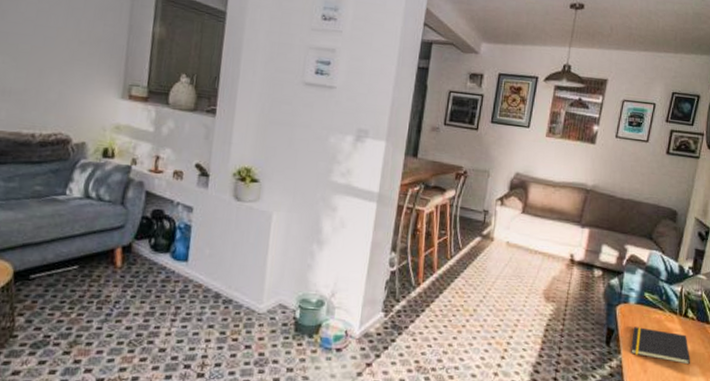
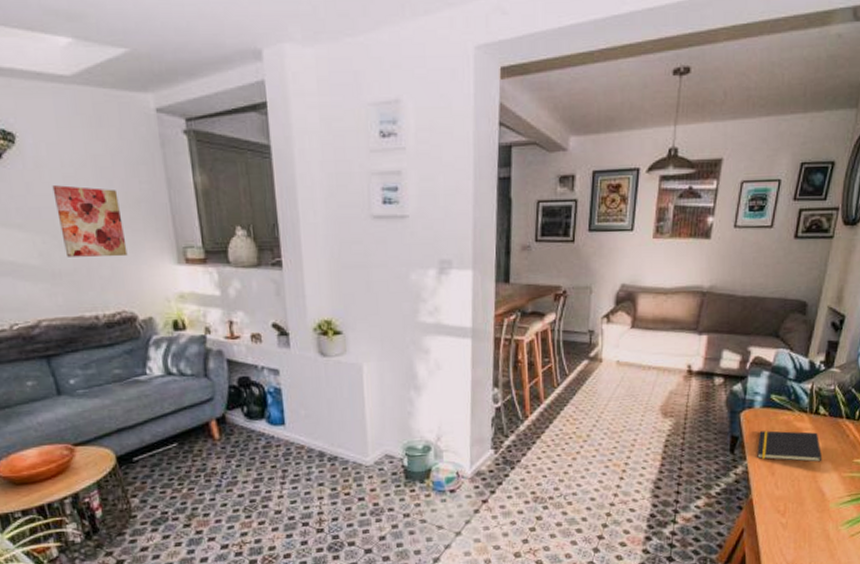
wall art: none [20,16,83,85] -> present [52,185,128,257]

